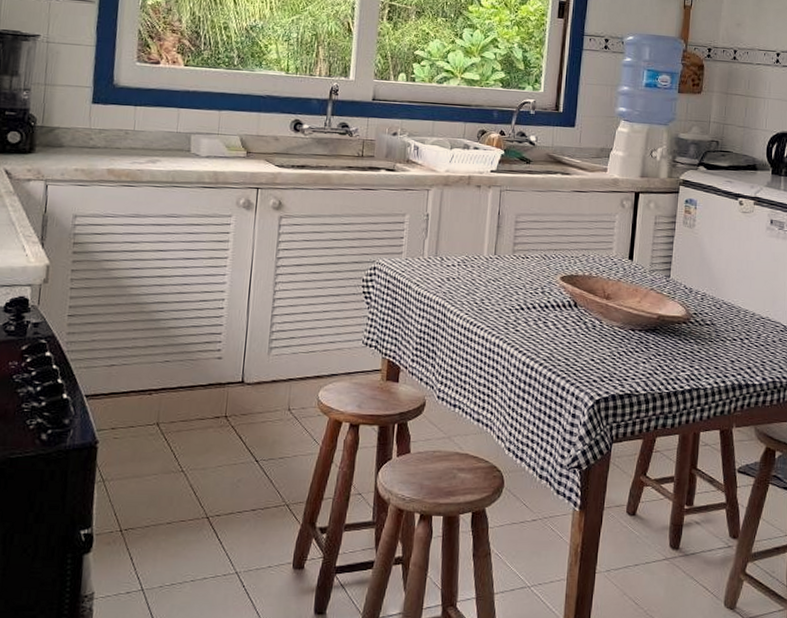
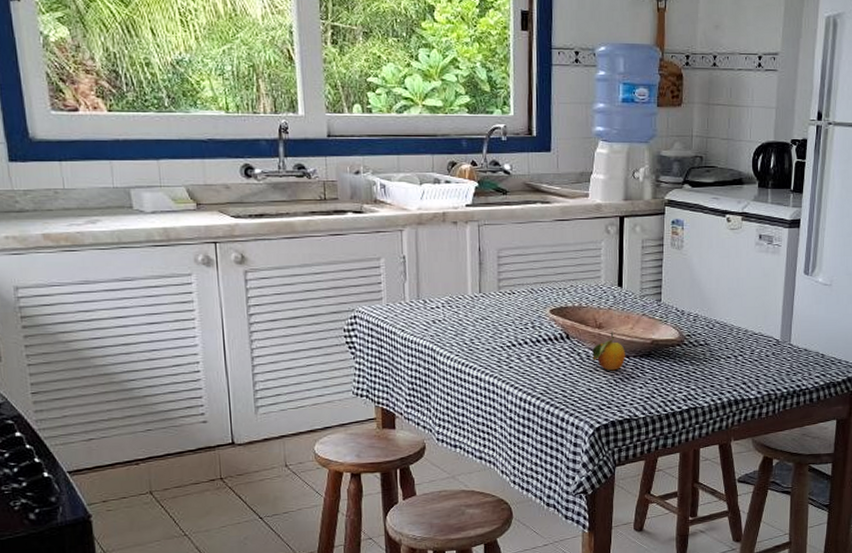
fruit: none [598,304,632,343] -> present [592,332,626,371]

